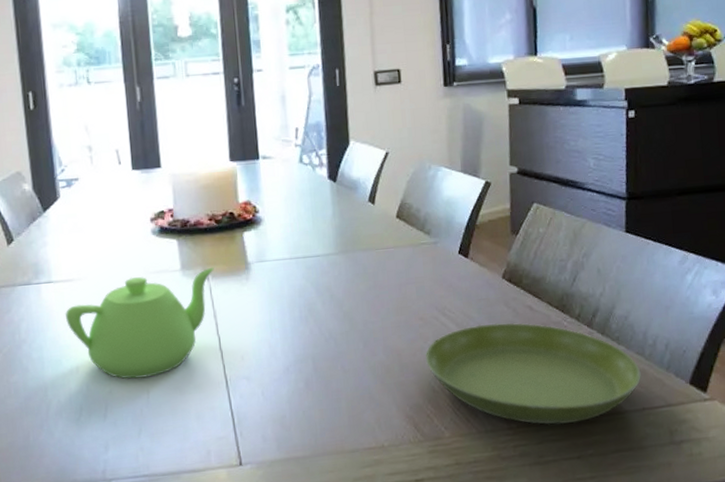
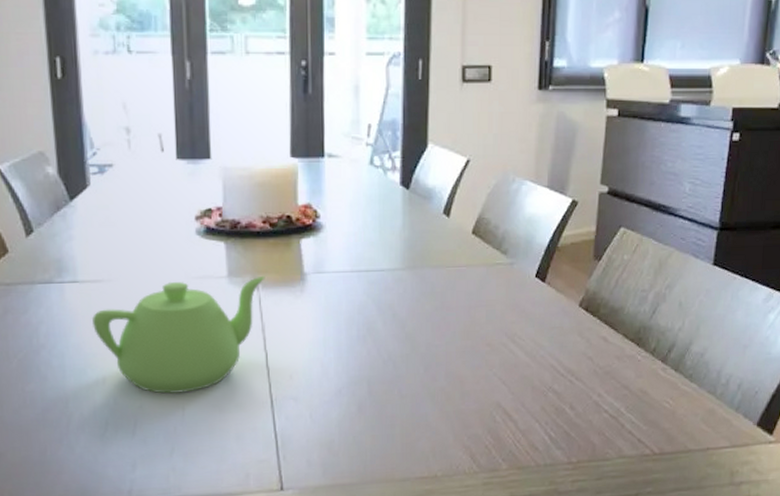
saucer: present [425,323,641,425] -> none [489,353,710,461]

